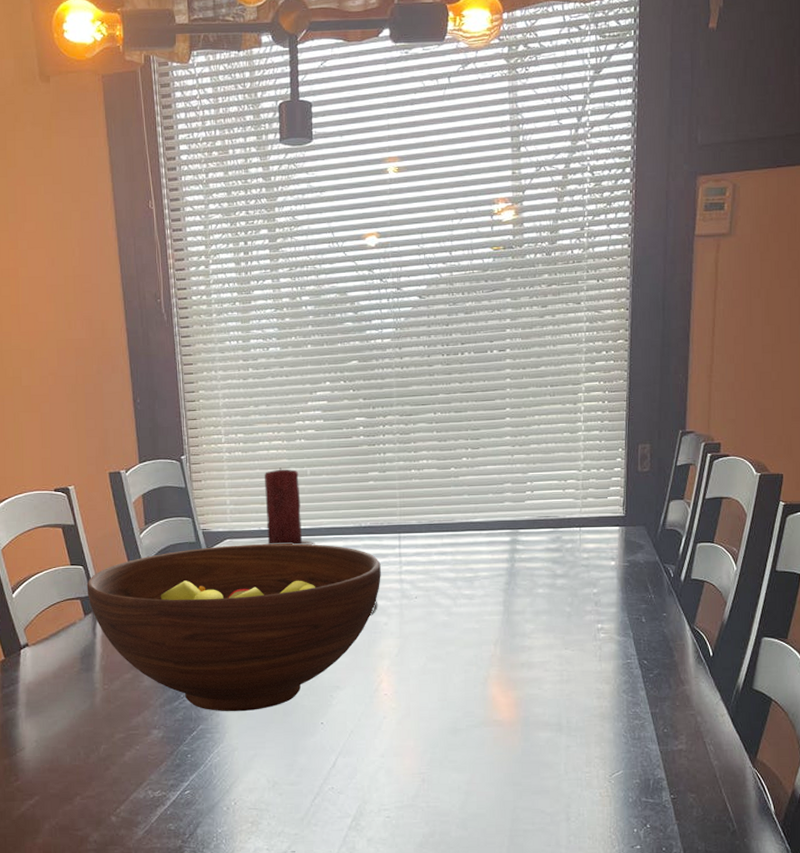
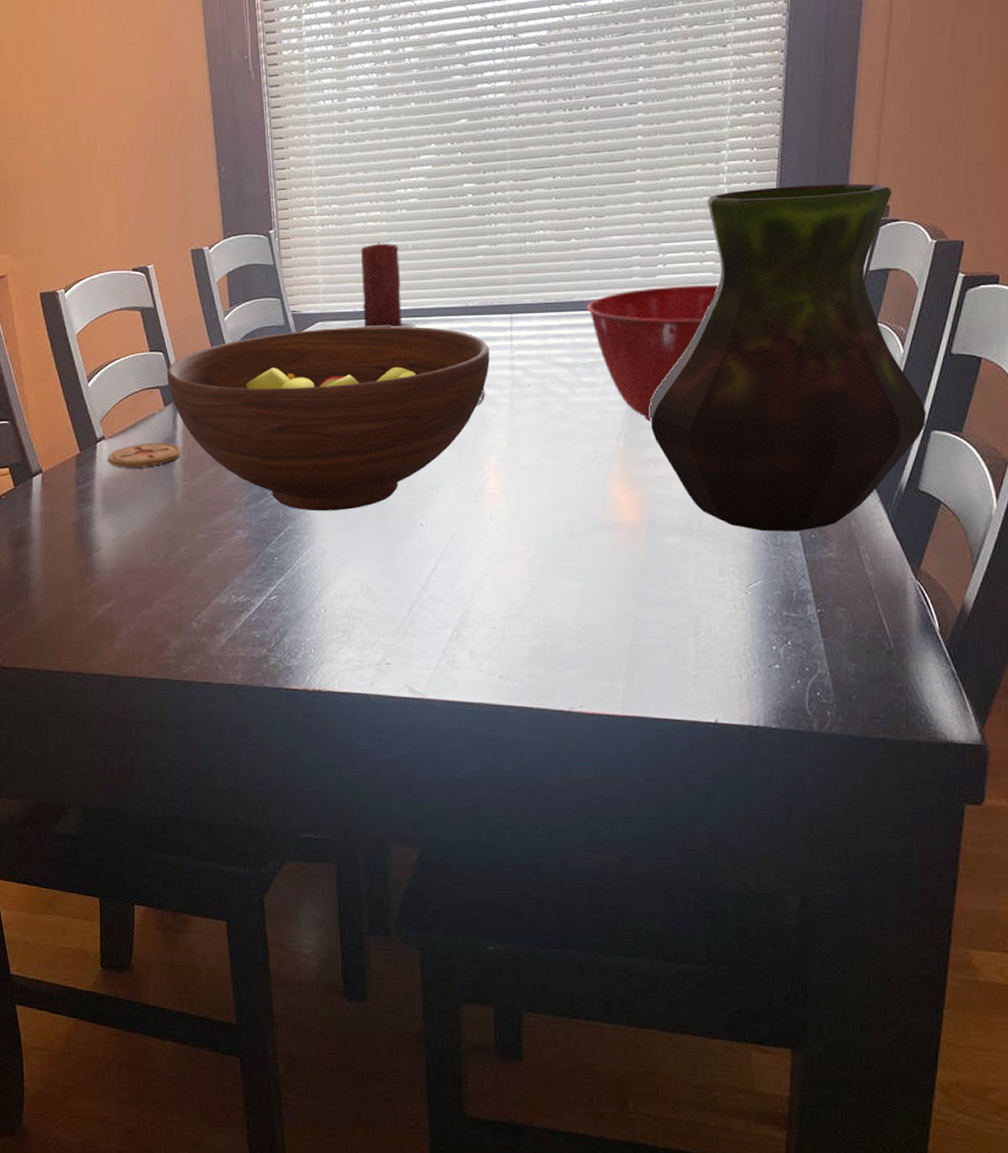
coaster: none [31,649,101,672] -> present [108,442,182,467]
mixing bowl: none [466,509,579,630] -> present [587,285,719,422]
vase: none [523,423,757,727] -> present [650,183,926,532]

